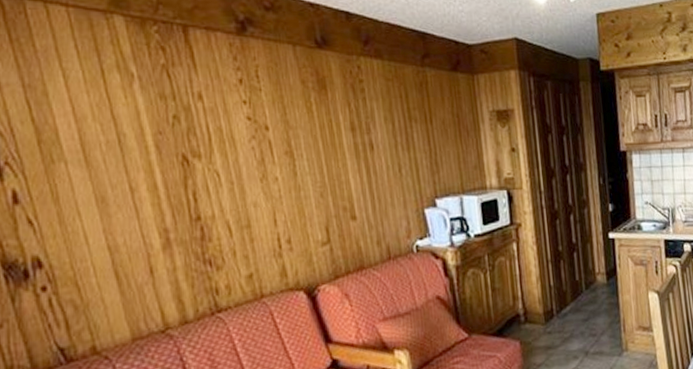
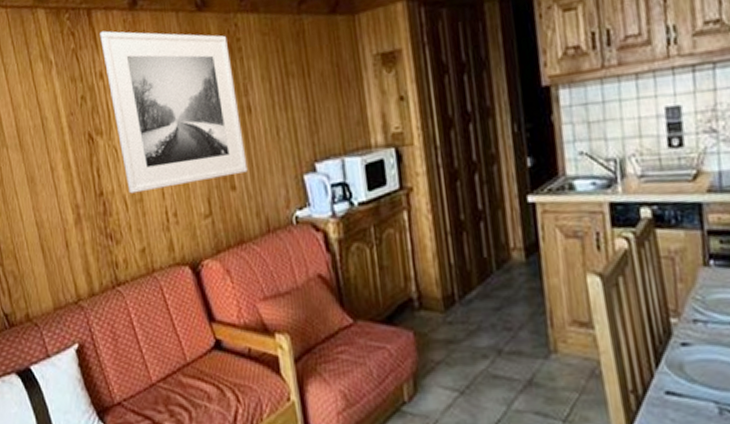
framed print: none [199,51,369,220] -> present [100,31,248,194]

